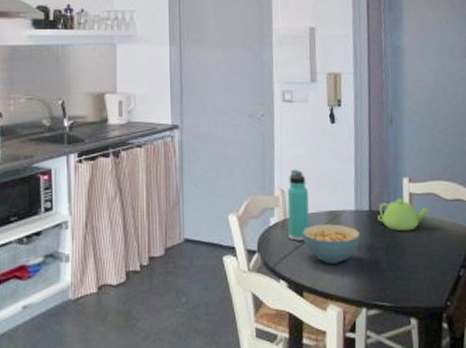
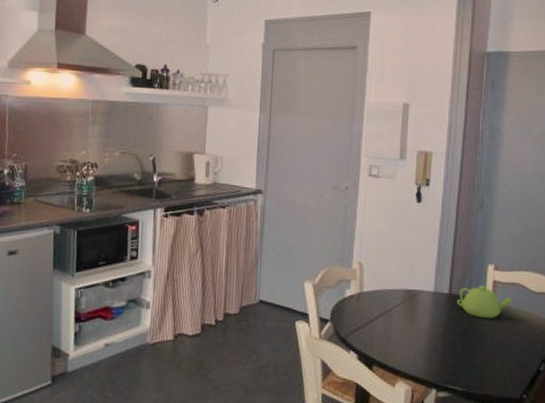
thermos bottle: present [287,169,310,241] -> none [363,244,387,315]
cereal bowl: present [302,224,361,264] -> none [376,301,438,342]

